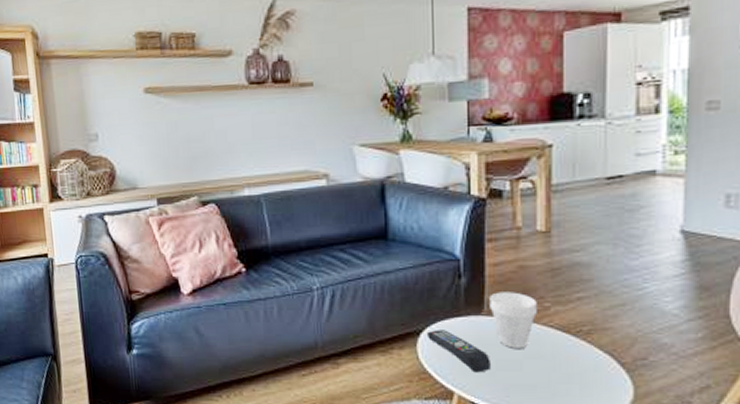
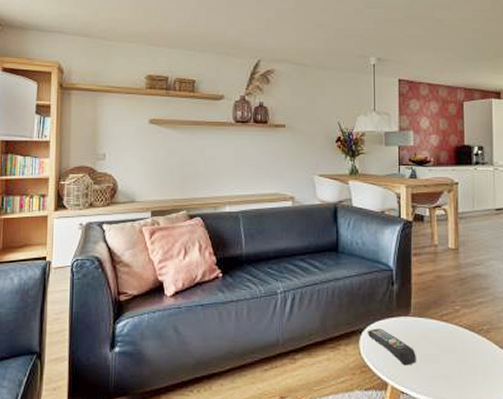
cup: present [489,292,537,348] -> none [415,297,450,344]

